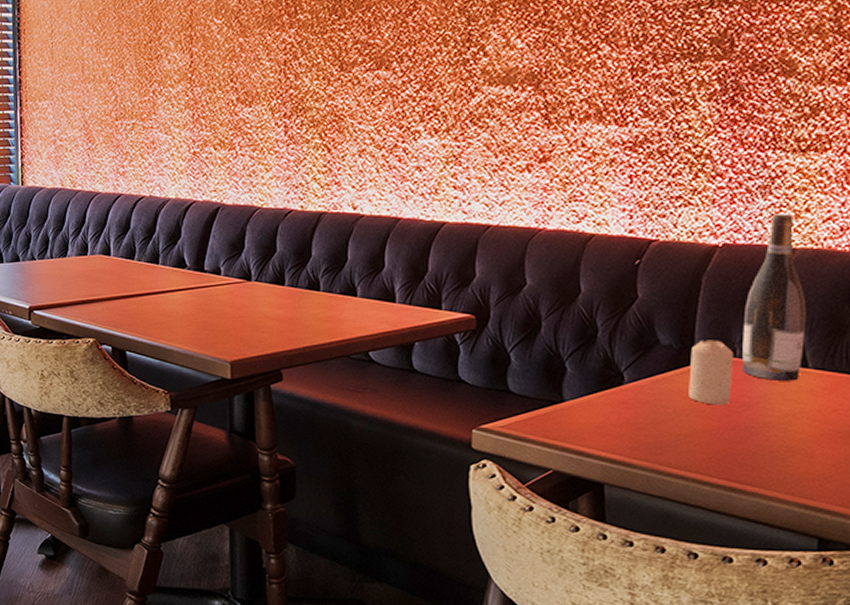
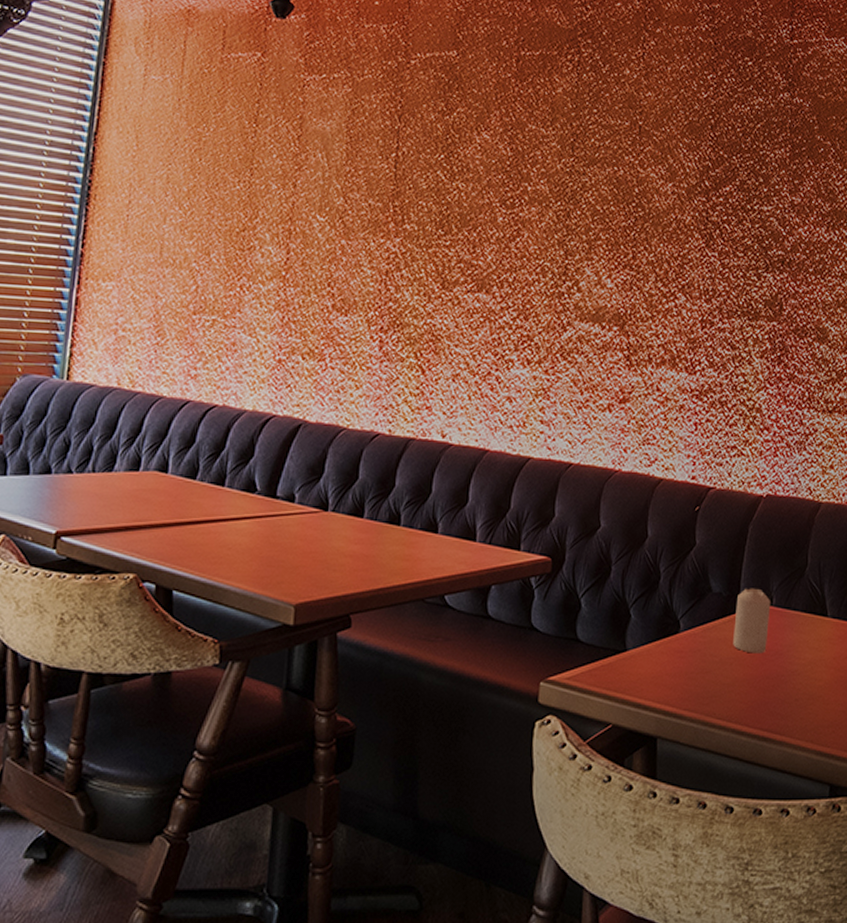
wine bottle: present [743,214,806,381] -> none [777,468,828,629]

